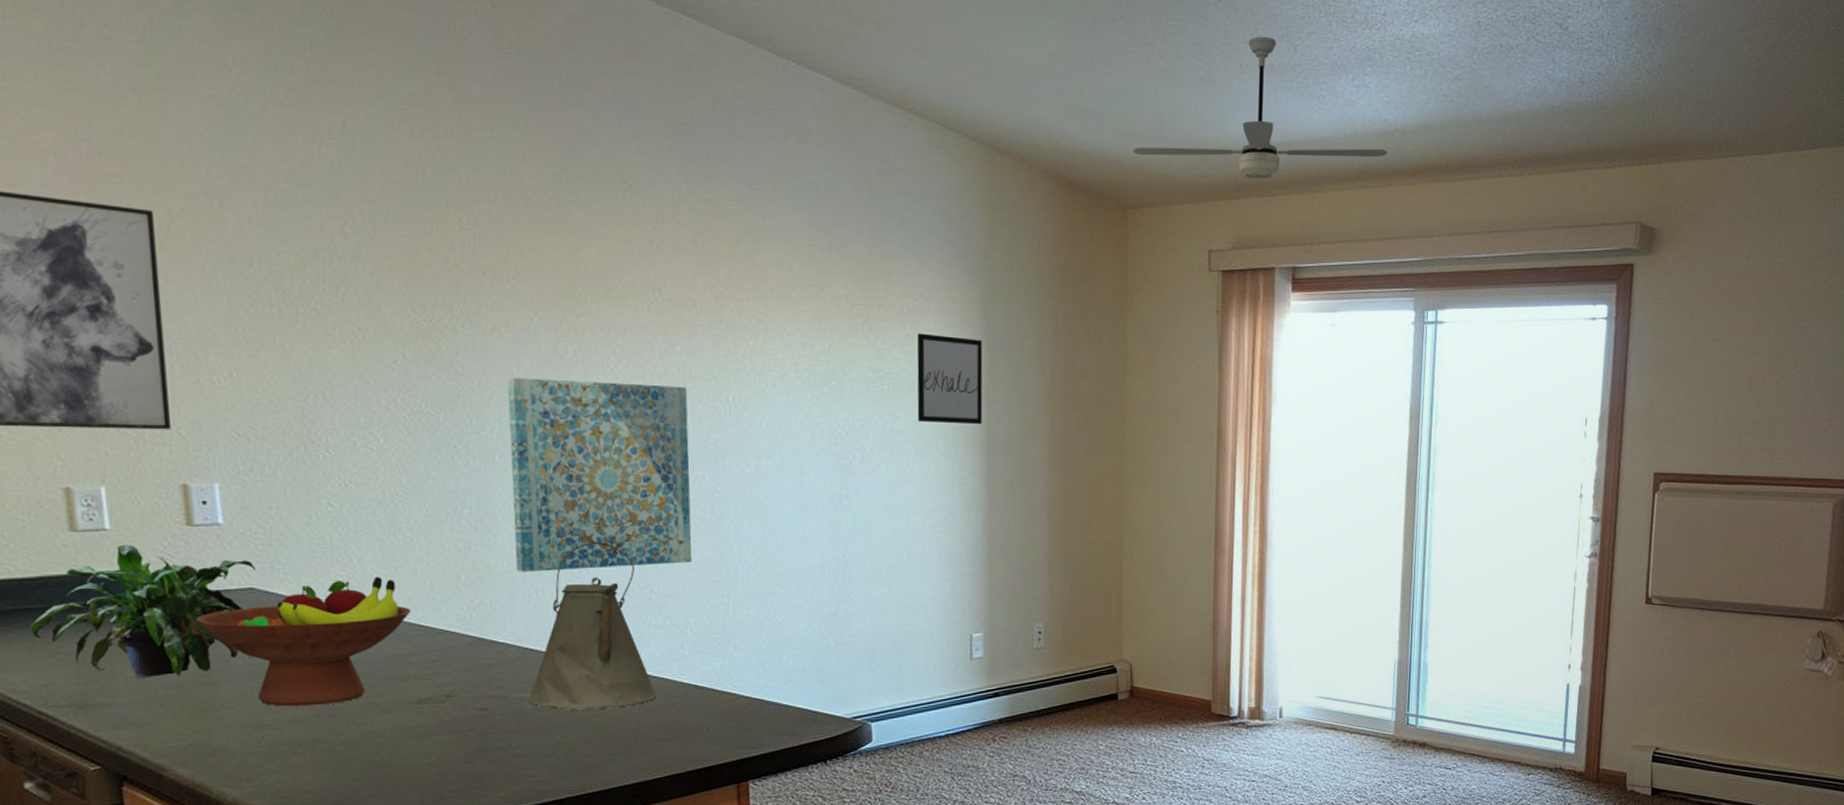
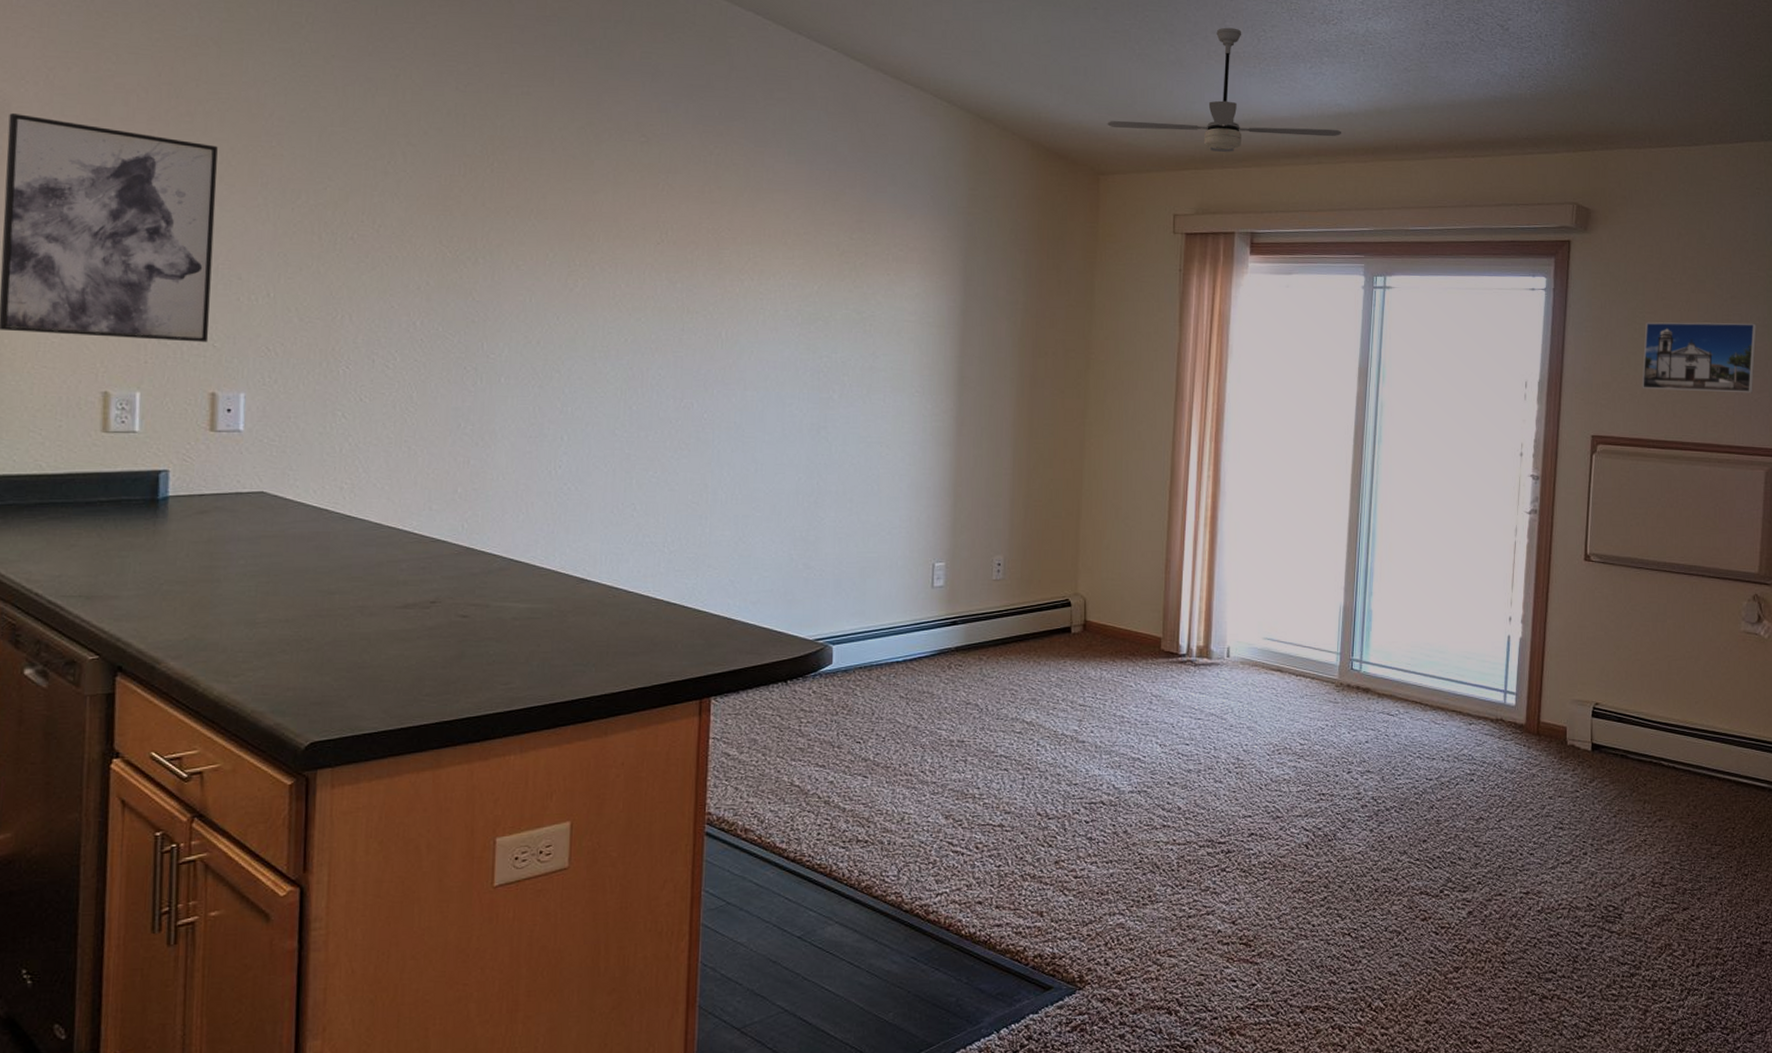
potted plant: present [30,544,255,678] -> none [52,446,268,573]
fruit bowl: present [195,577,411,707] -> none [206,486,407,606]
wall art: present [507,377,692,572] -> none [510,306,683,487]
kettle: present [528,542,657,710] -> none [508,461,630,621]
wall art: present [917,333,983,425] -> none [895,280,960,366]
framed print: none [1707,347,1828,422] -> present [1642,322,1757,394]

